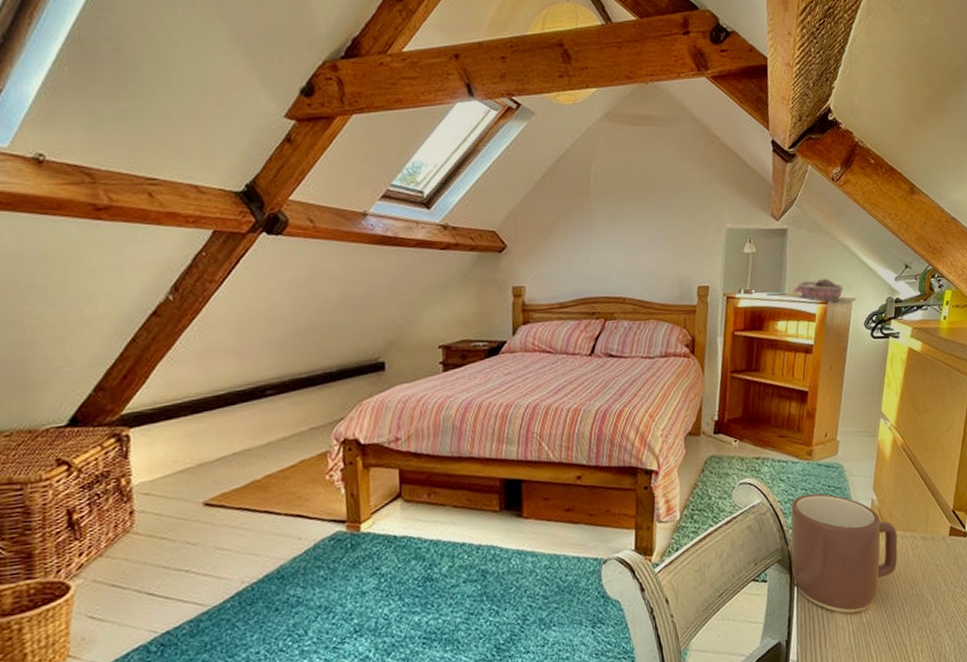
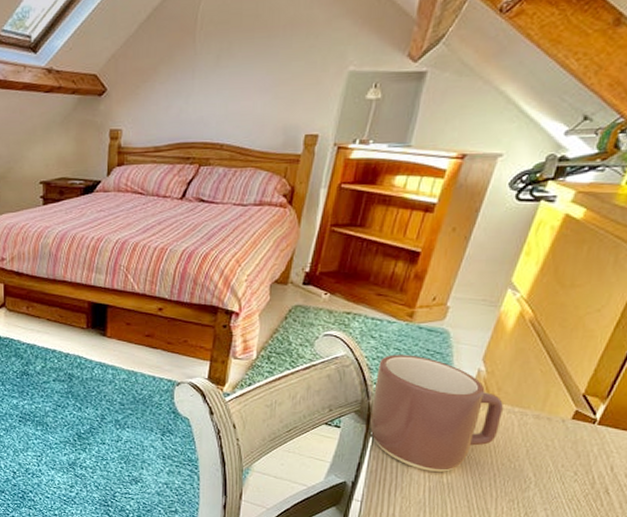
decorative basket: present [792,278,843,303] -> none [420,129,489,158]

